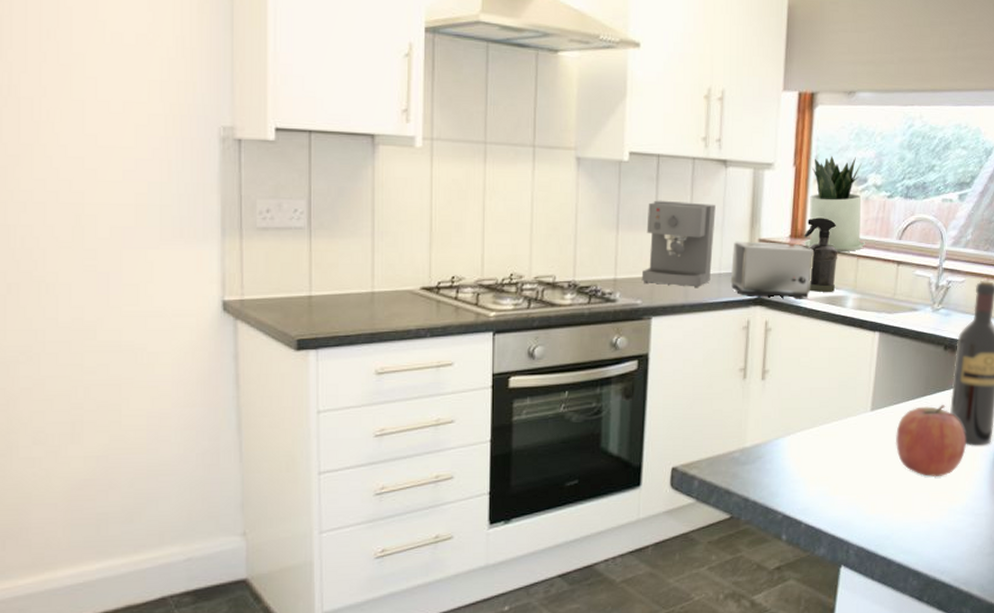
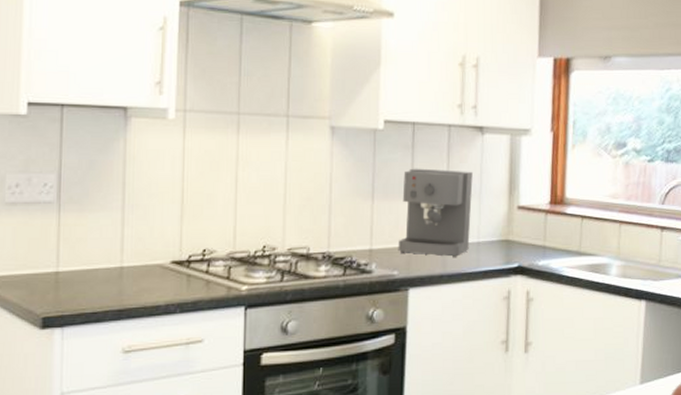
toaster: present [730,241,814,298] -> none [489,208,575,266]
planter: present [804,156,866,253] -> none [564,121,628,219]
spray bottle: present [804,217,838,292] -> none [564,183,600,260]

